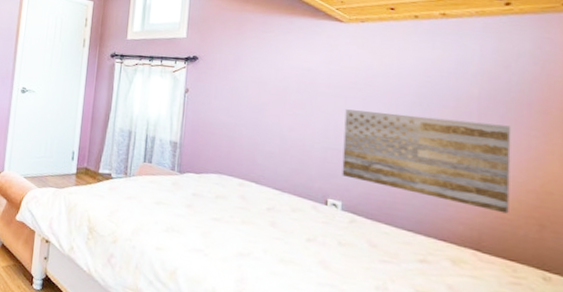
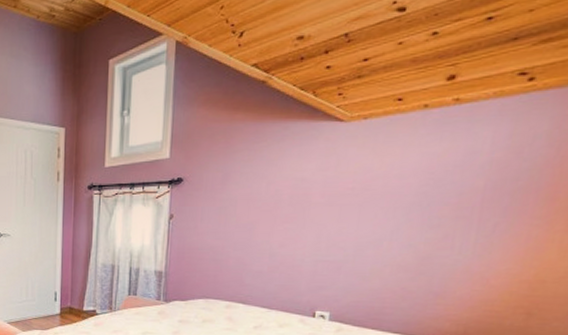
wall art: present [342,109,512,214] -> none [331,217,514,306]

